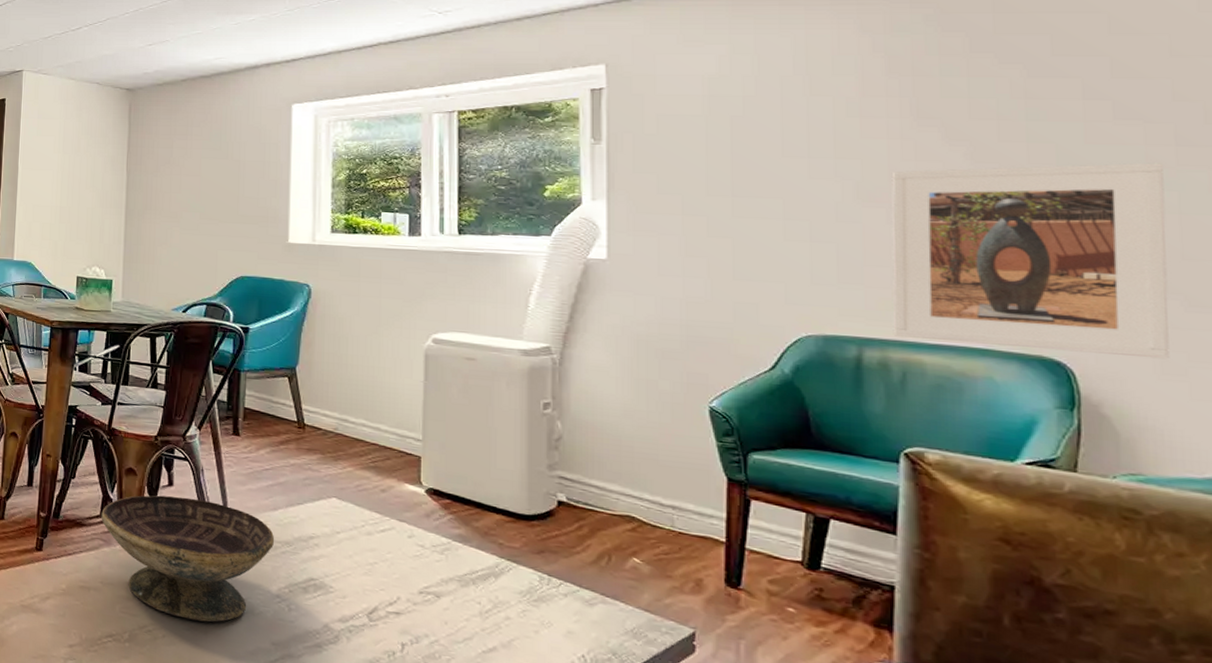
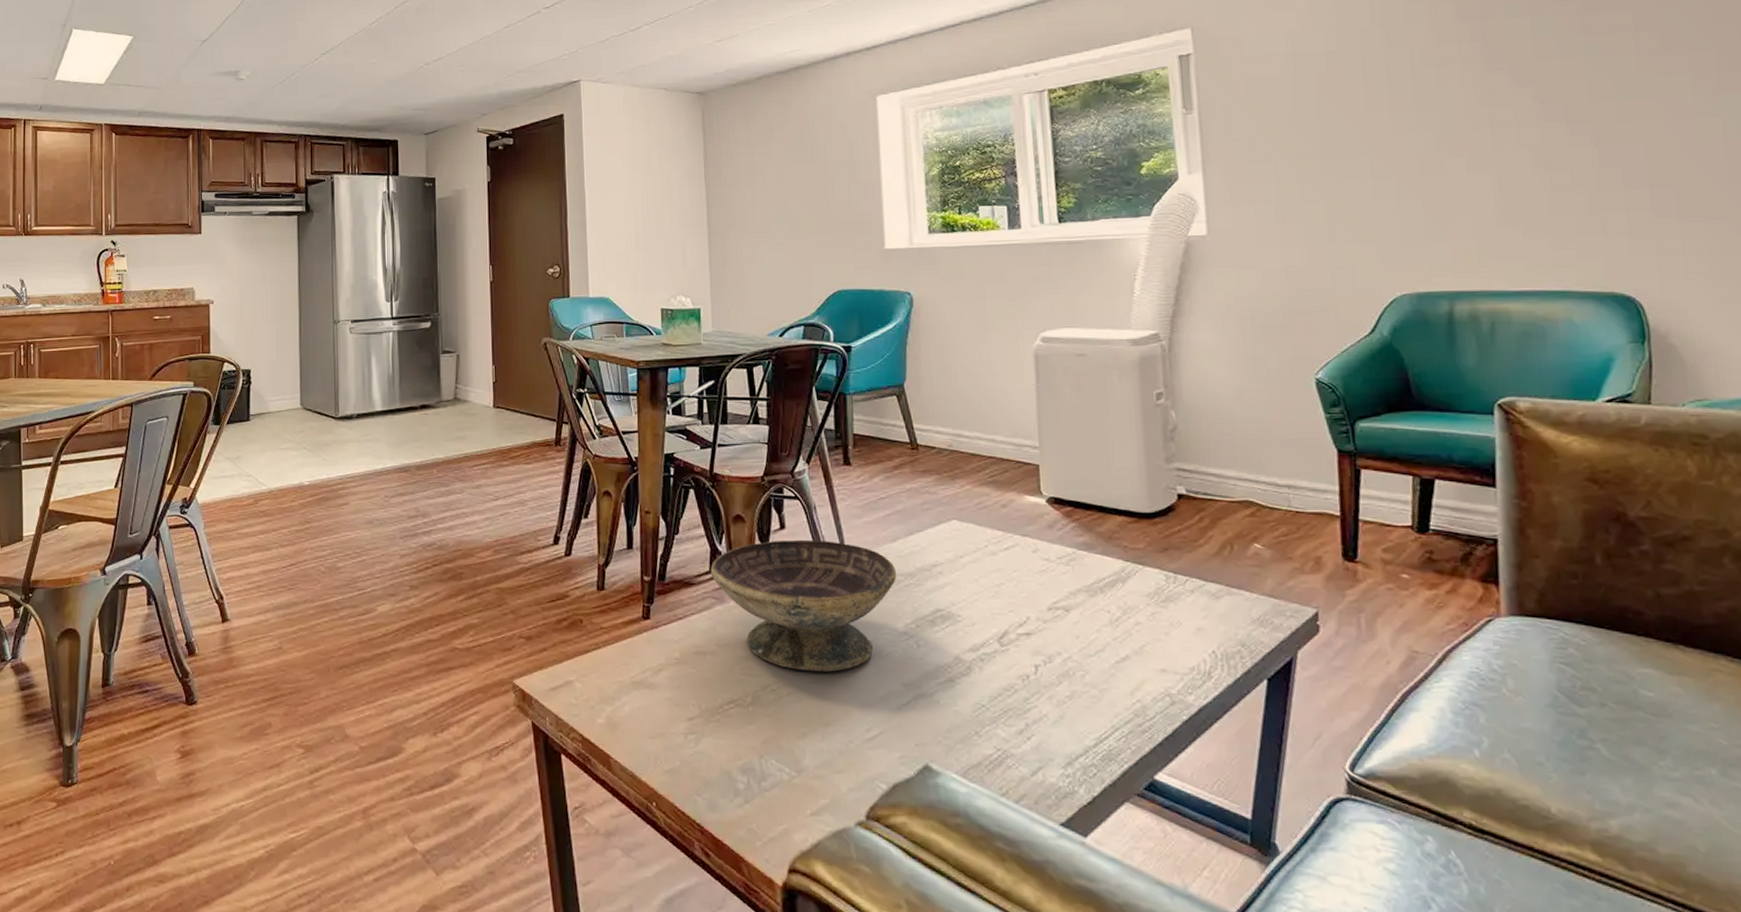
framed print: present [891,163,1170,359] -> none [1468,89,1724,287]

